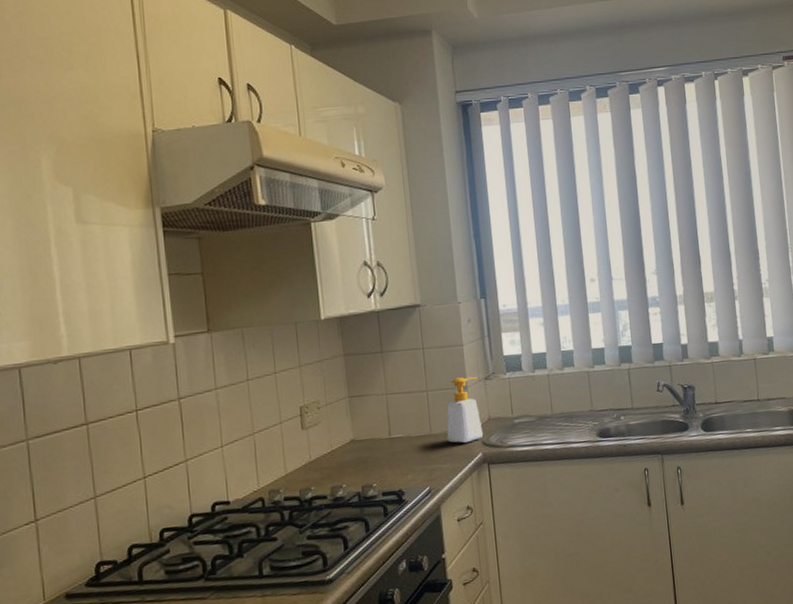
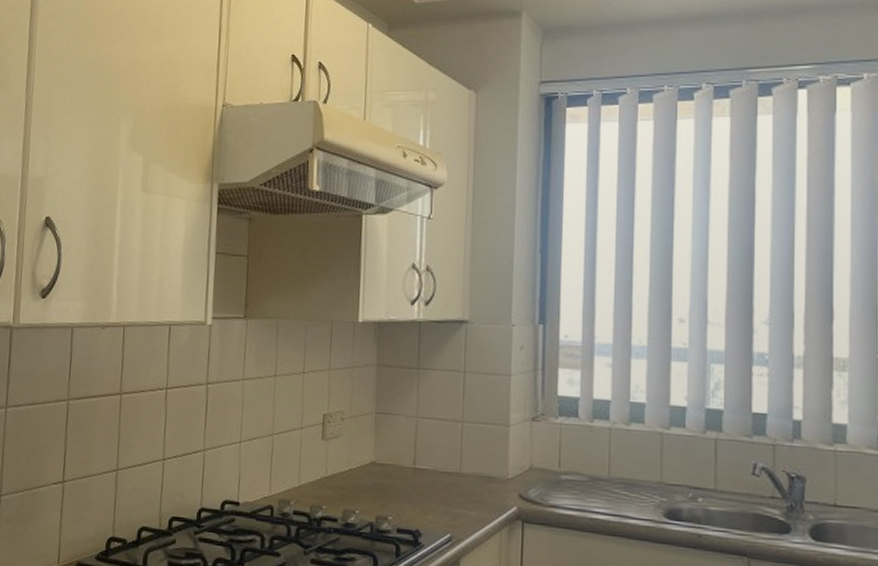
soap bottle: present [446,376,484,444] -> none [478,412,523,492]

